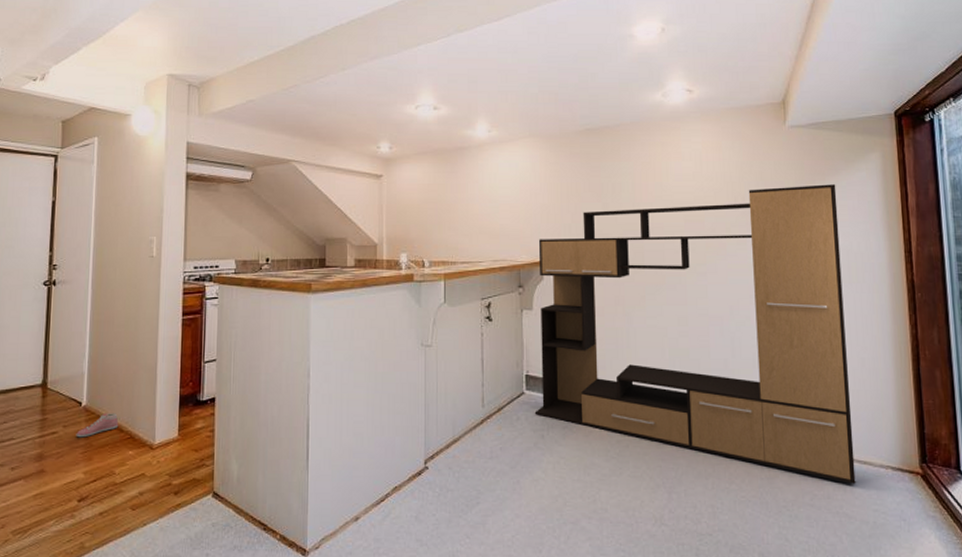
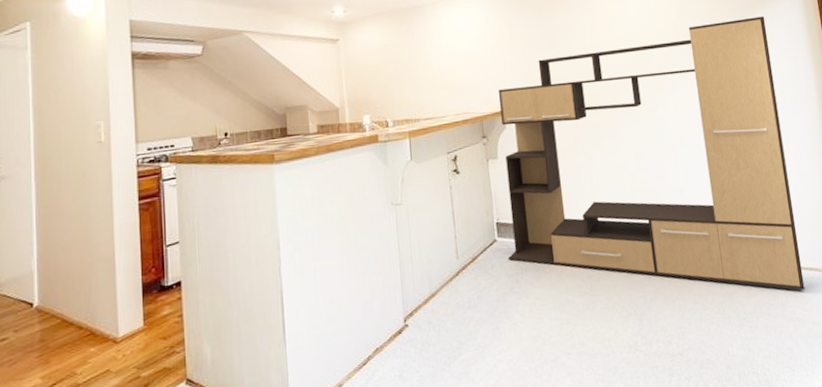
sneaker: present [76,413,119,438] -> none [29,310,77,341]

